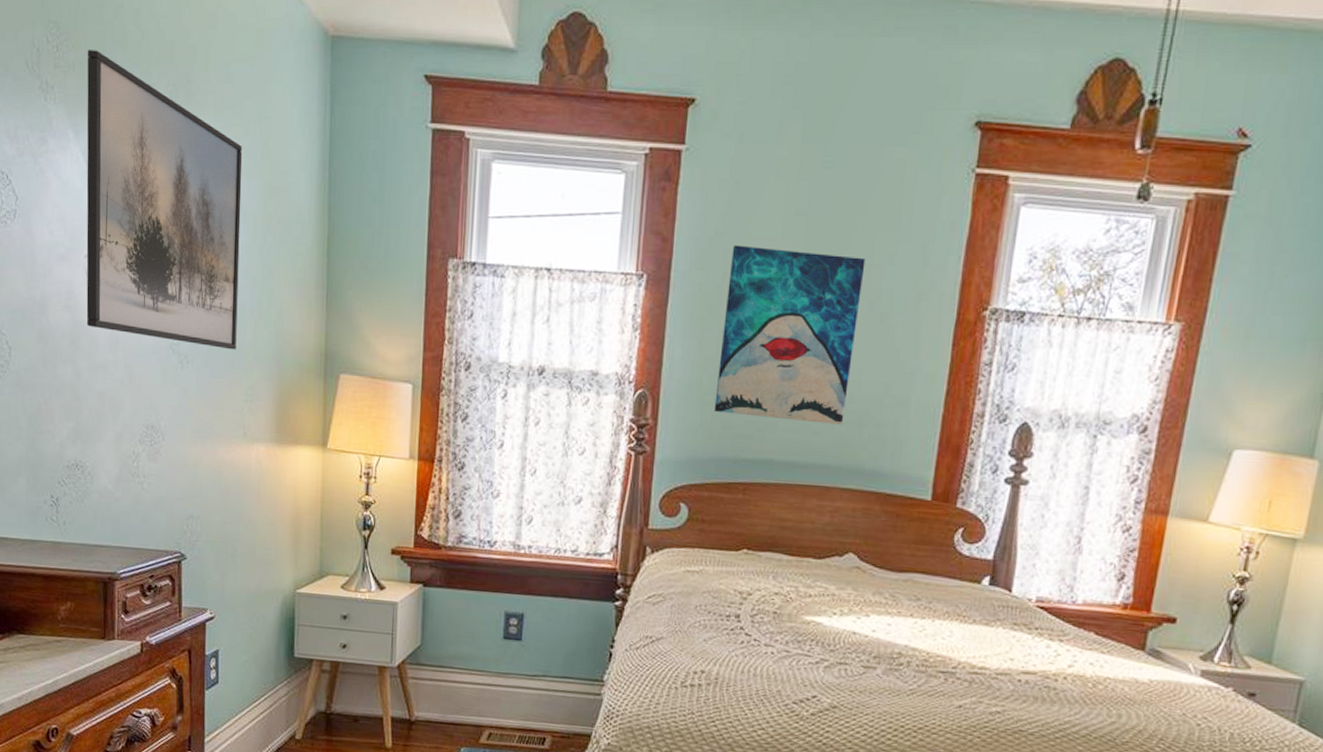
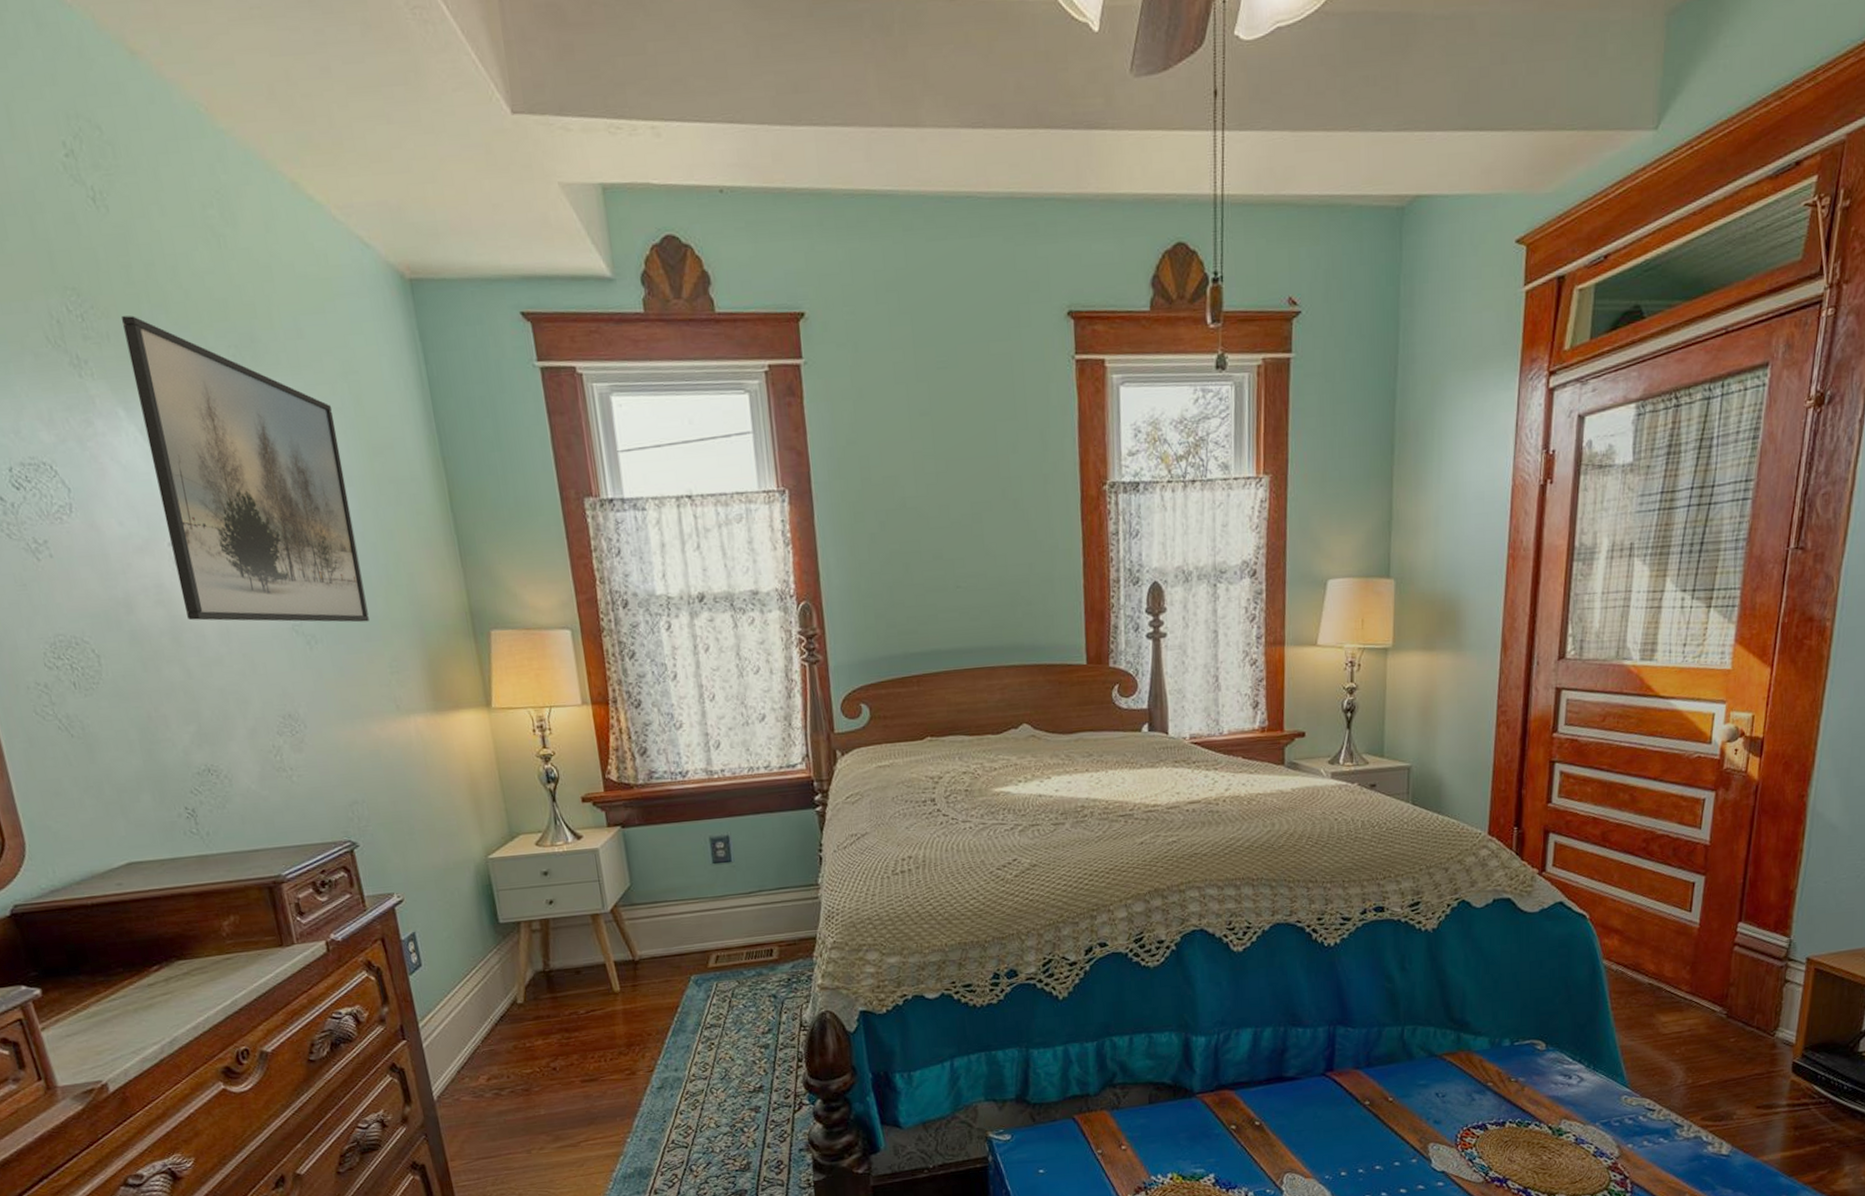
wall art: present [714,245,866,425] -> none [866,449,998,613]

